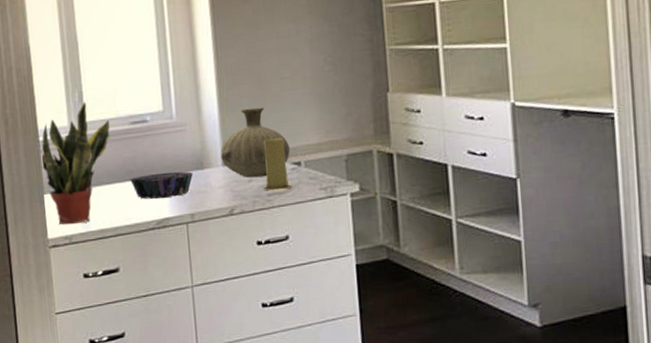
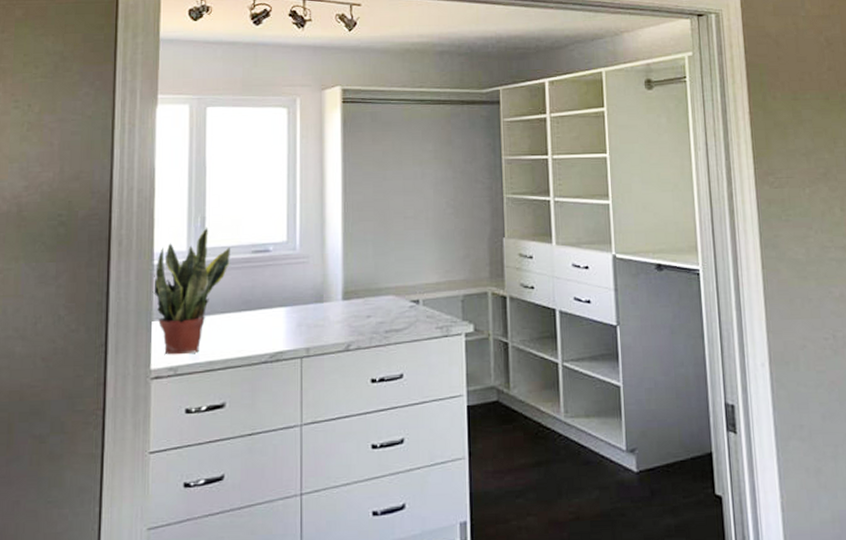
decorative bowl: present [129,171,193,200] -> none [245,304,312,332]
vase: present [221,107,290,178] -> none [341,244,409,314]
candle: present [263,138,293,191] -> none [380,275,410,328]

